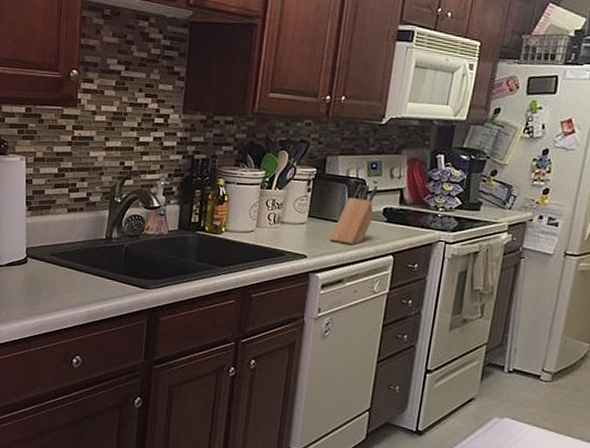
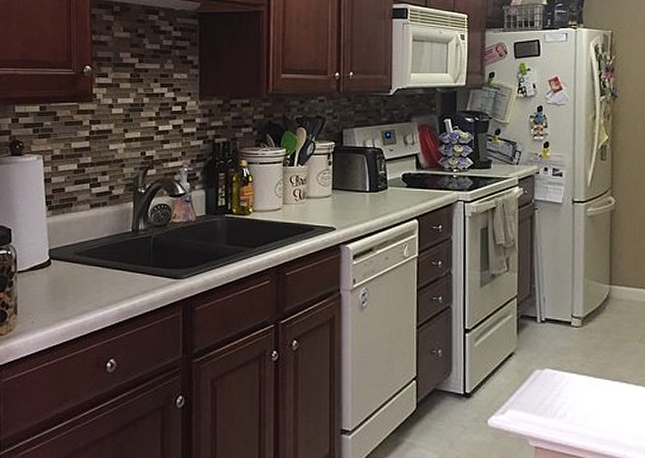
knife block: present [329,184,378,245] -> none [355,153,395,213]

